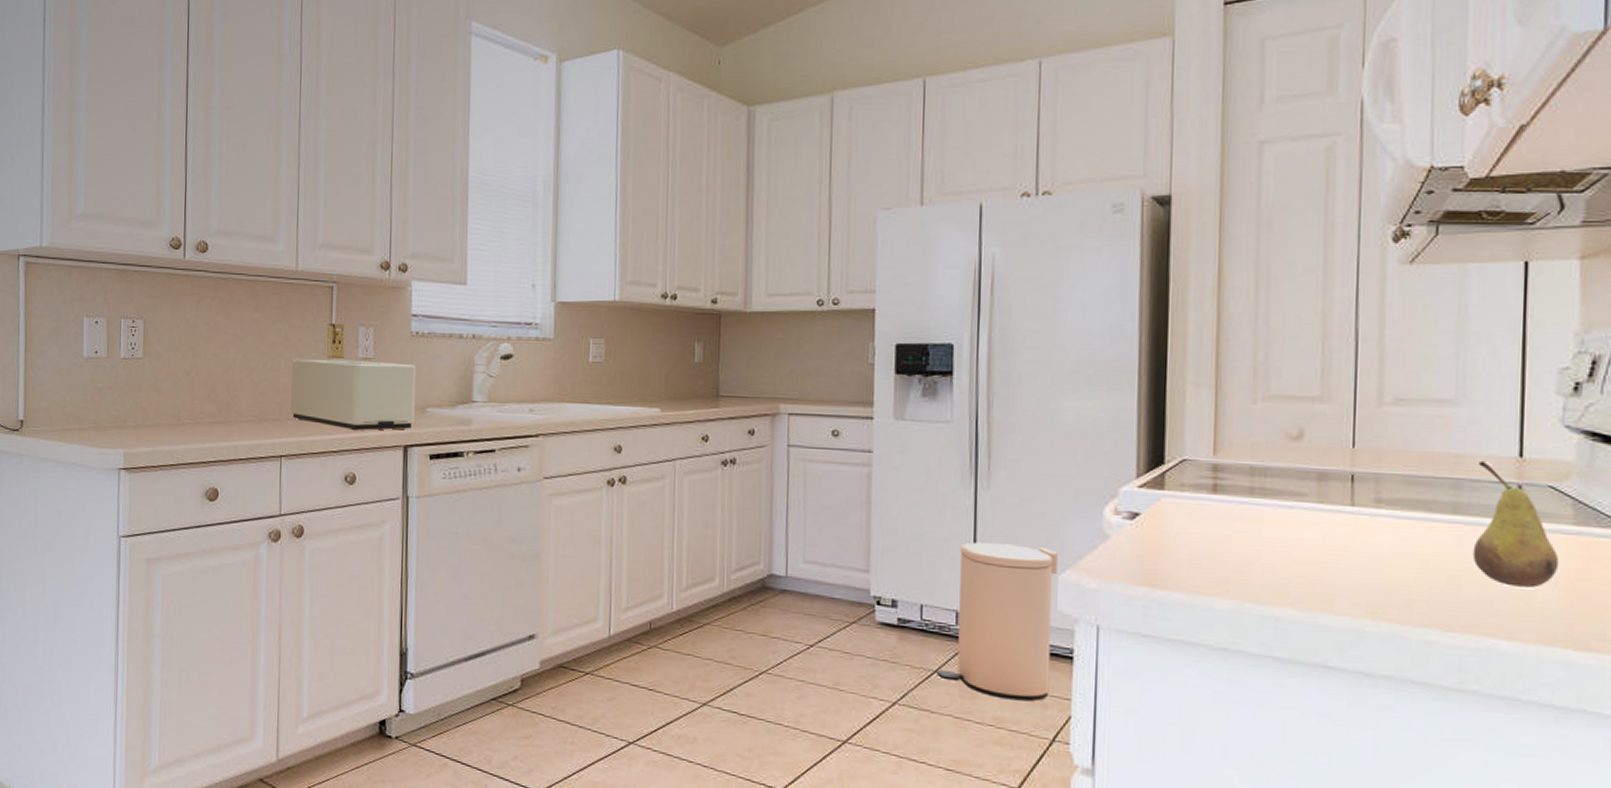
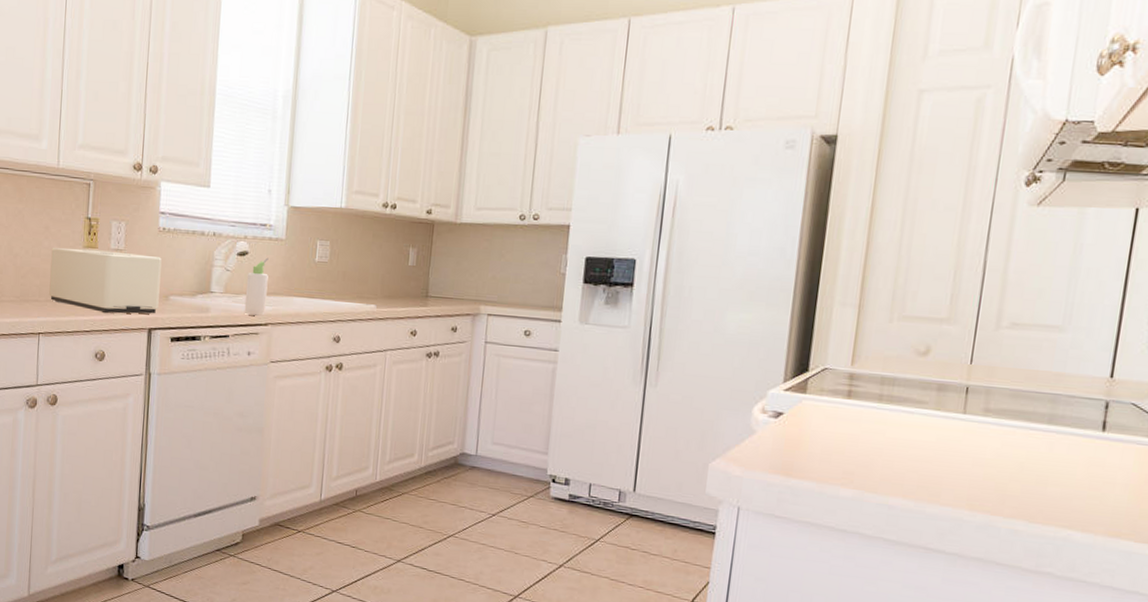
bottle: none [511,360,537,426] -> present [244,257,269,316]
pedal bin: present [935,542,1057,701] -> none [597,432,710,568]
fruit: present [1472,460,1560,588] -> none [1060,379,1133,489]

